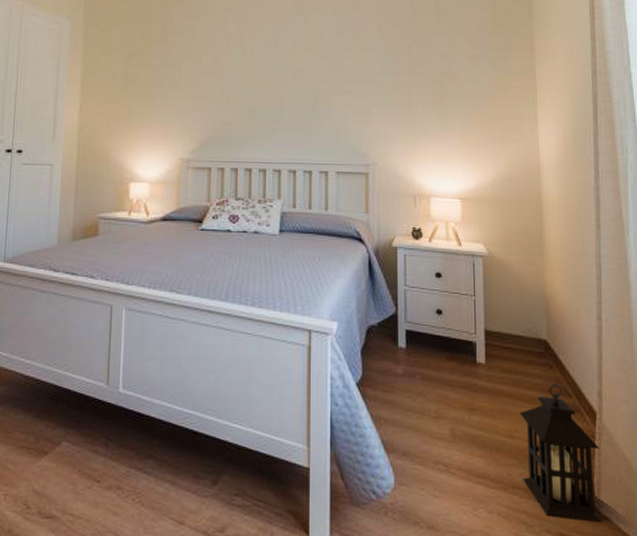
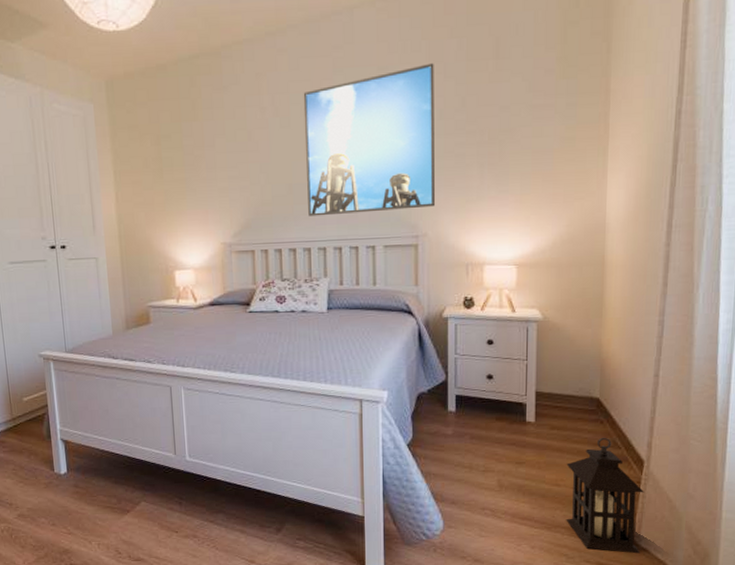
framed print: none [265,12,385,140] -> present [303,63,436,217]

